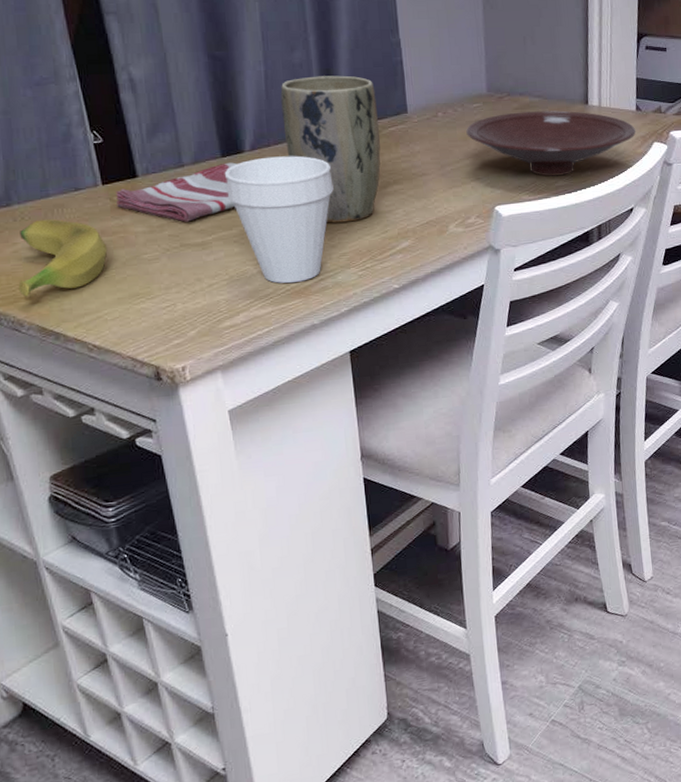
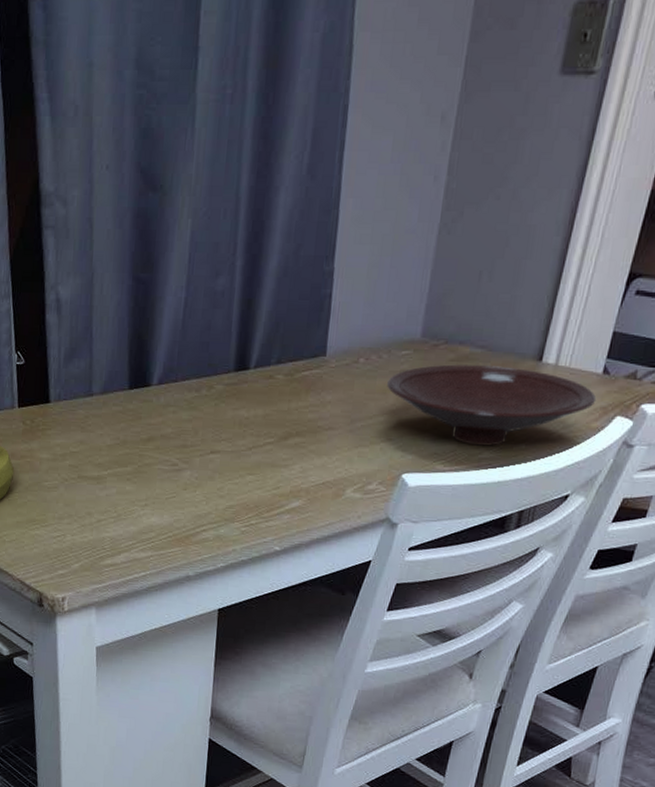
dish towel: present [116,162,238,222] -> none [28,395,143,454]
cup: present [224,156,334,284] -> none [128,393,235,530]
plant pot: present [280,75,381,223] -> none [193,307,296,473]

